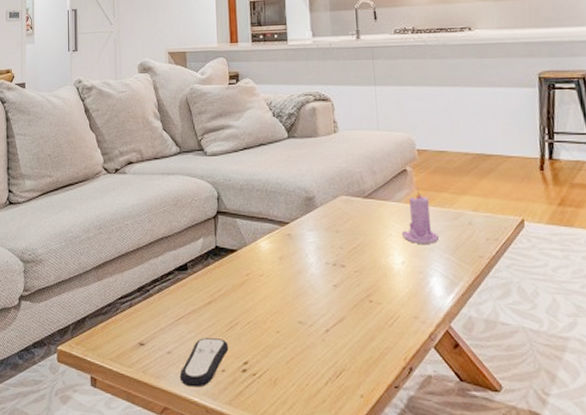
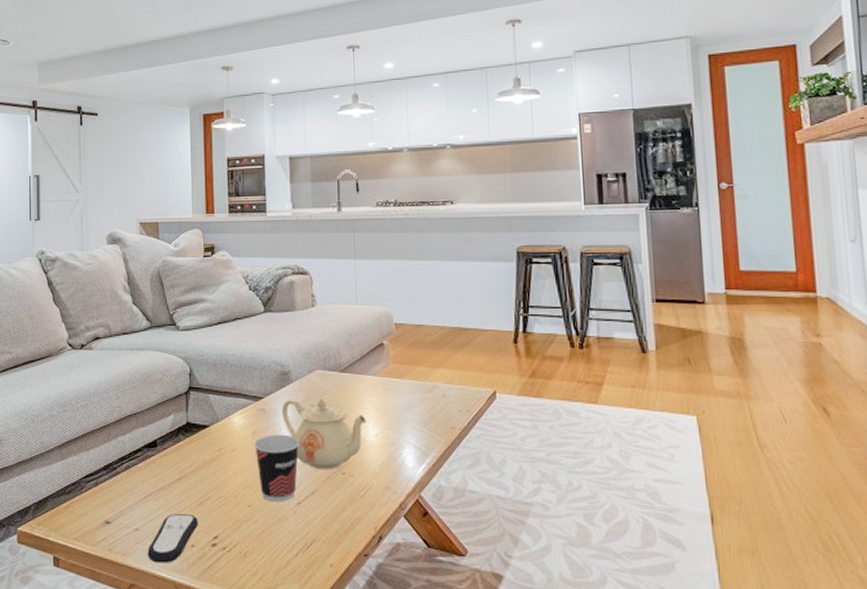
cup: none [281,259,326,329] -> present [254,434,300,502]
teapot: none [308,223,392,297] -> present [282,397,366,470]
candle: present [402,191,439,245] -> none [377,364,413,418]

